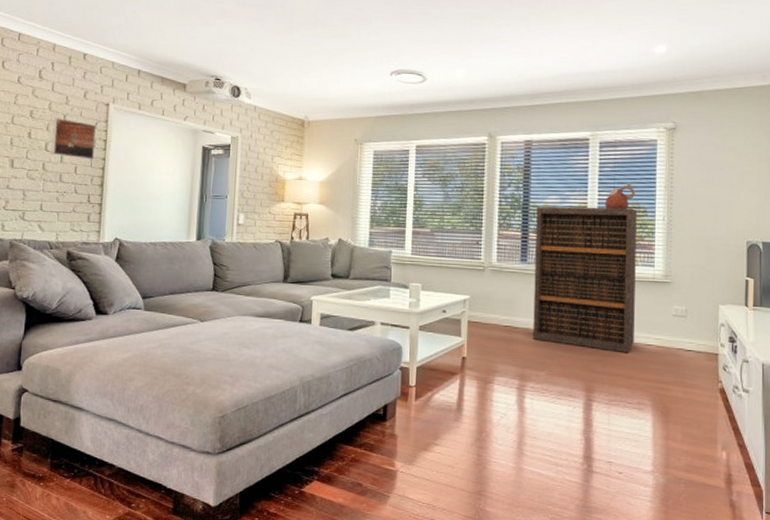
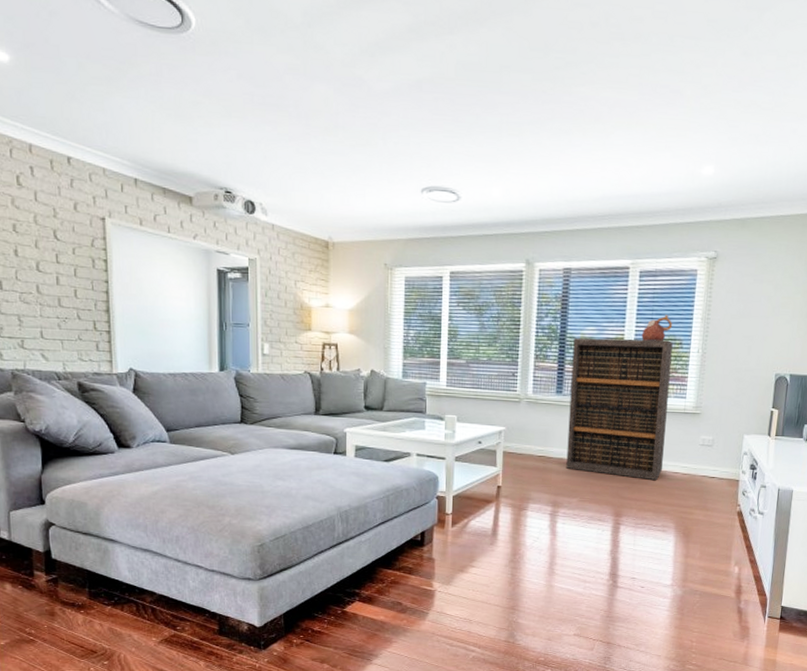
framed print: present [51,118,97,160] -> none [42,233,96,282]

